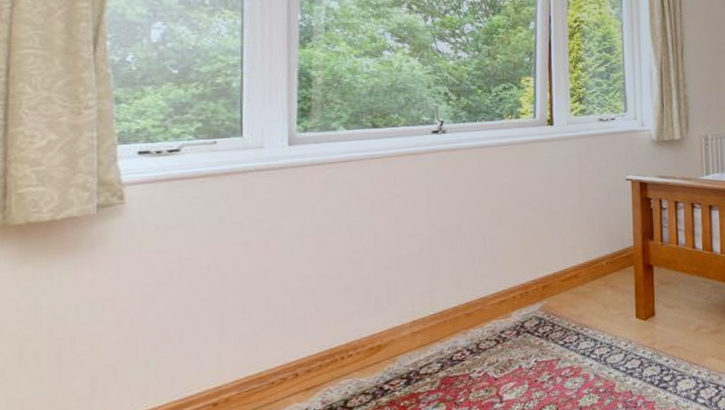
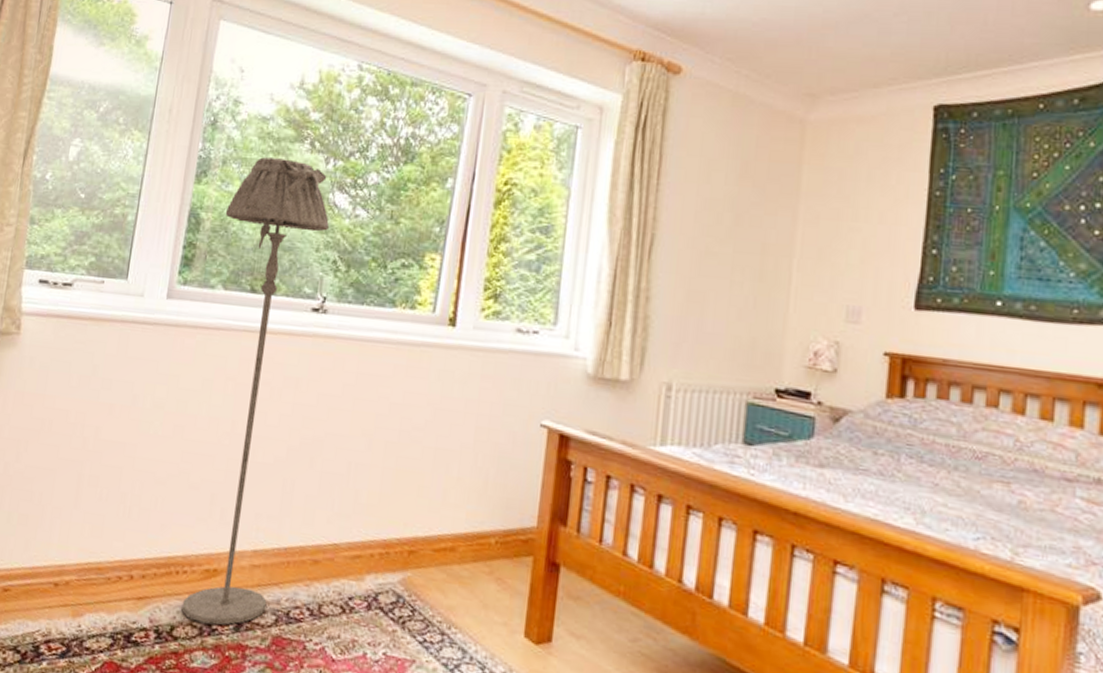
floor lamp: none [335,20,436,390] -> present [181,156,329,626]

